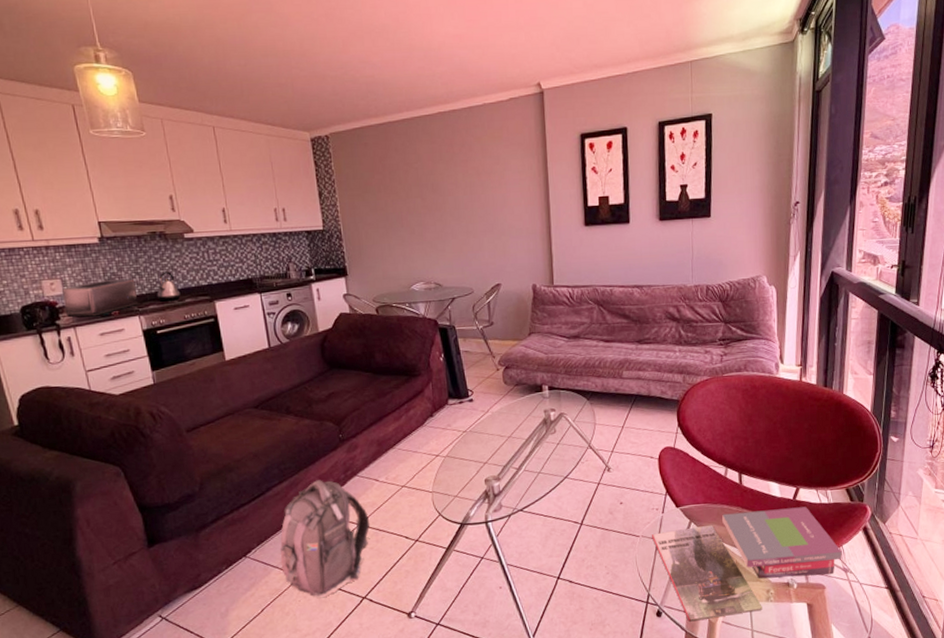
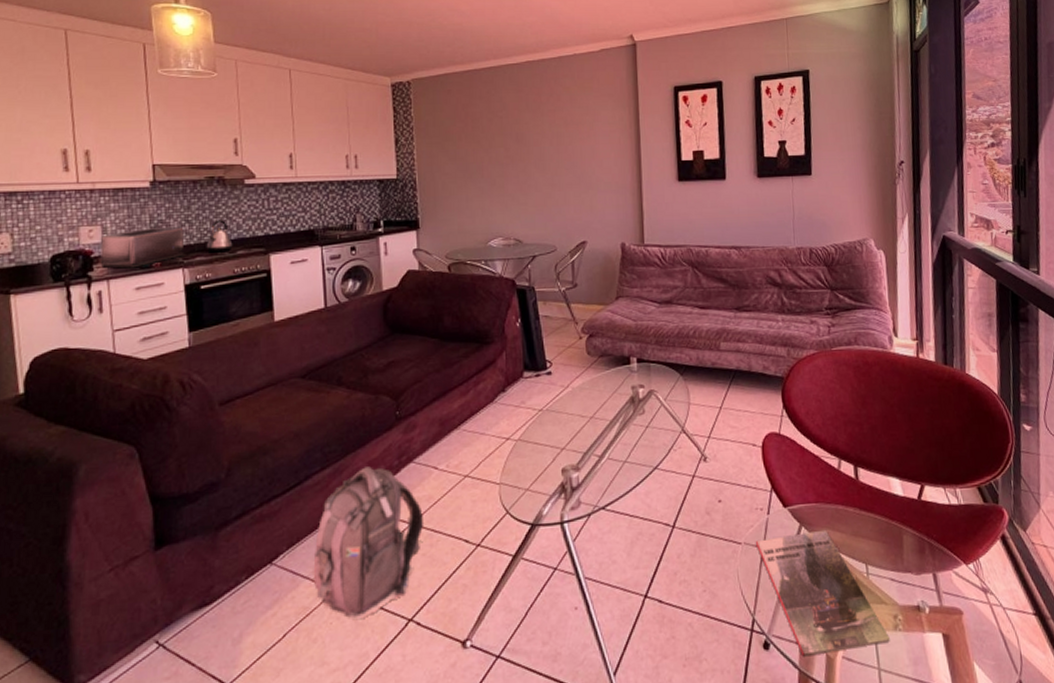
books: present [722,506,843,579] -> none [837,508,980,601]

